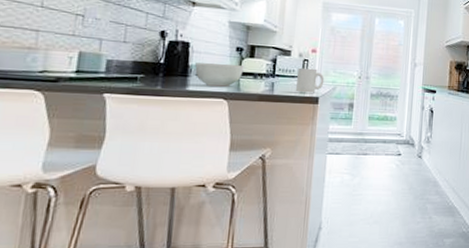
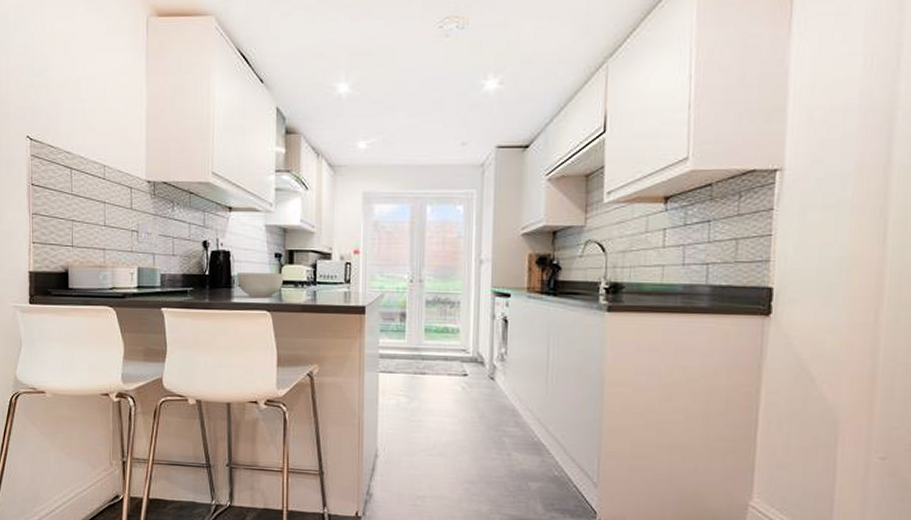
cup: present [296,67,325,93] -> none [340,272,370,302]

